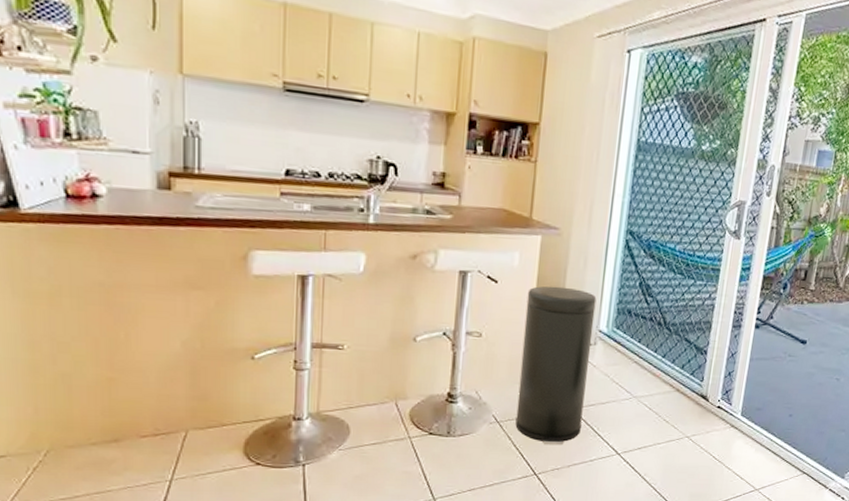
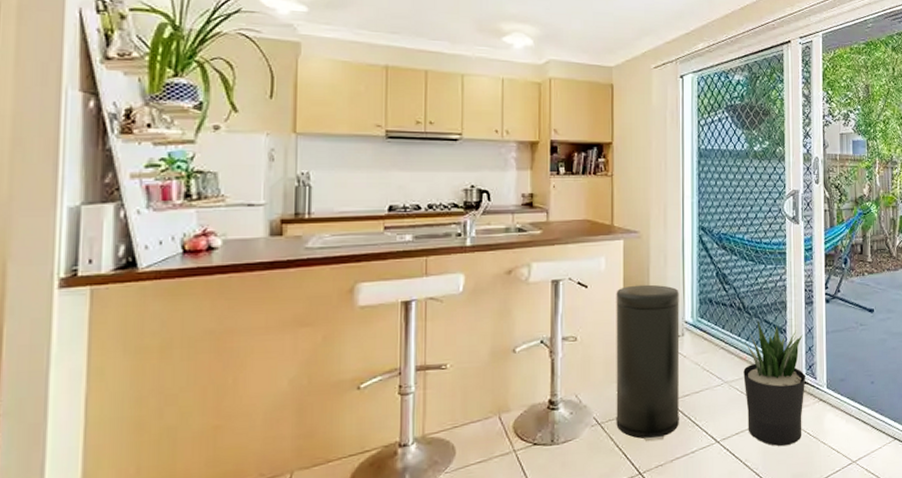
planter: none [651,338,725,466] -> present [743,321,806,446]

